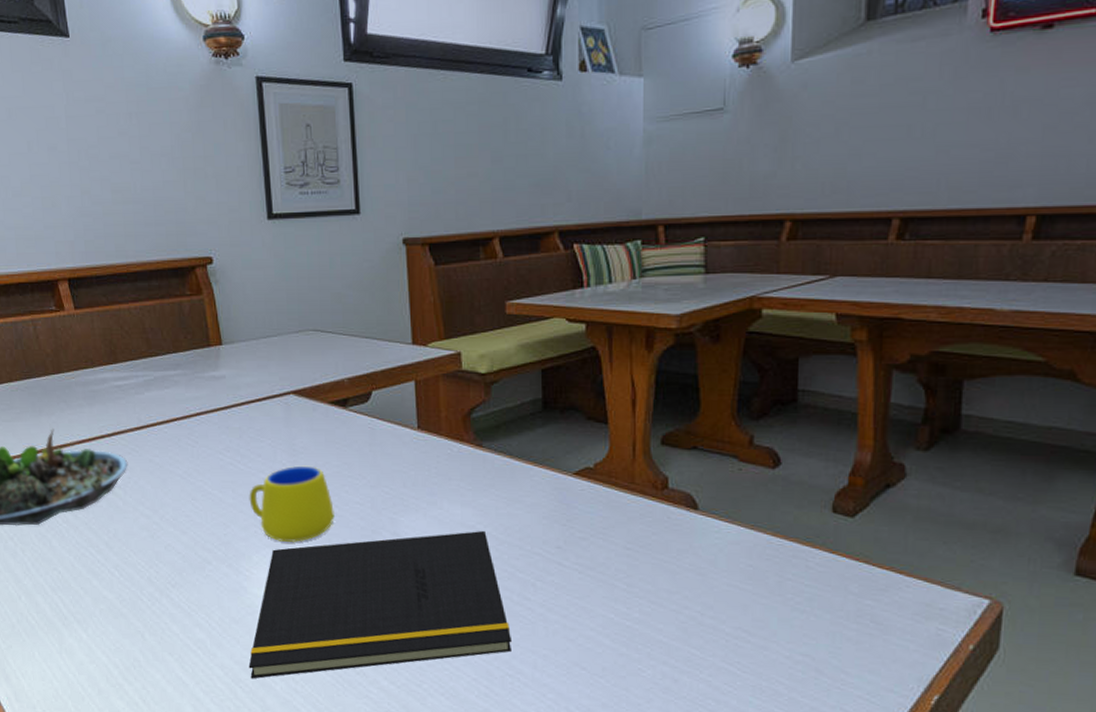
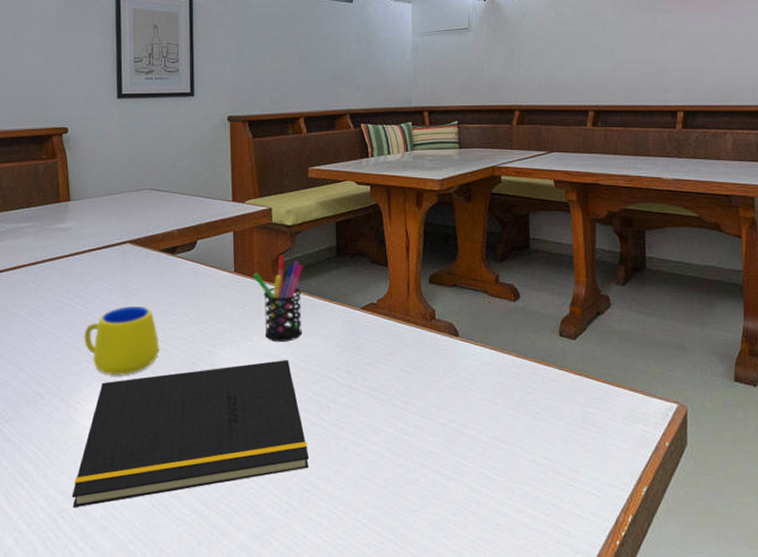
pen holder: none [440,409,501,510] -> present [253,255,303,342]

